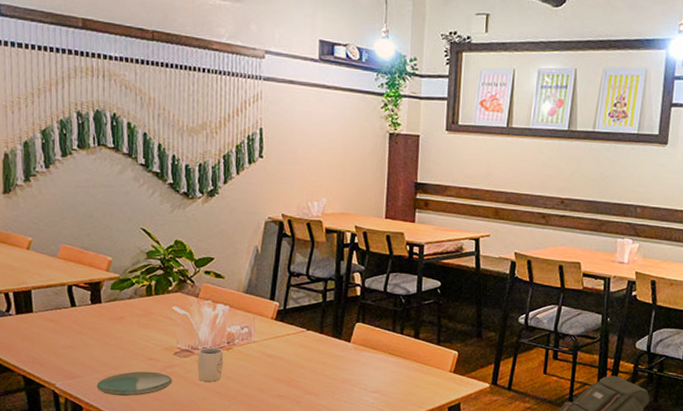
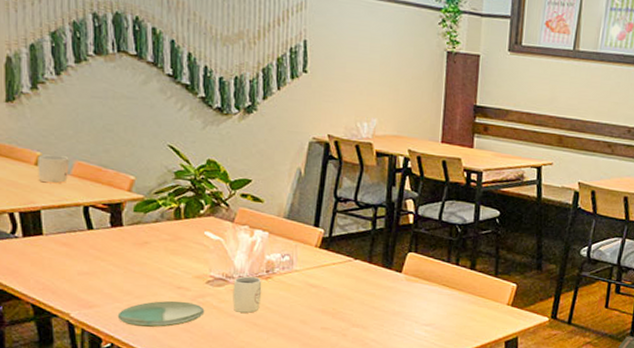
mug: none [29,239,56,266] -> present [38,154,69,184]

